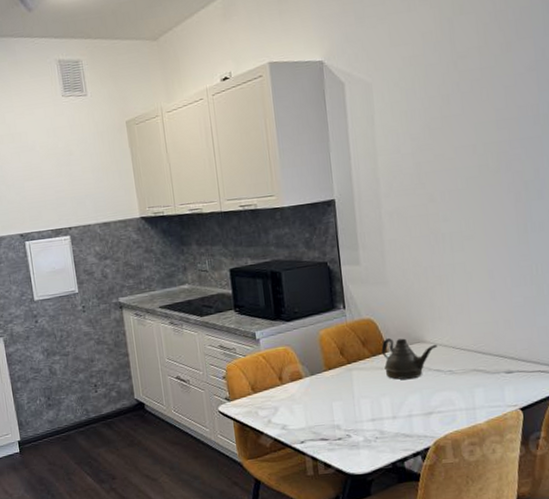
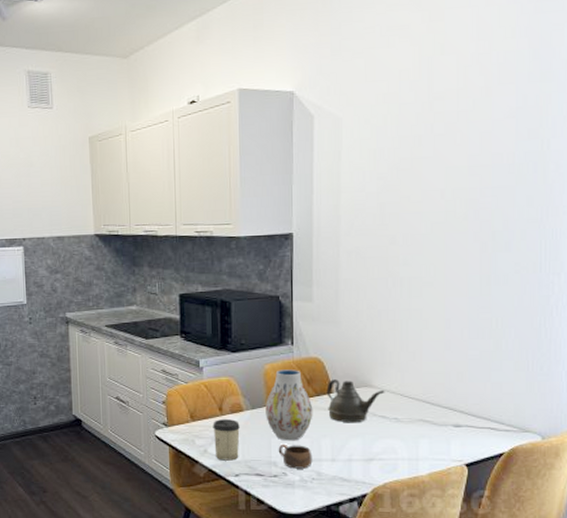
cup: none [274,387,303,429] -> present [213,419,240,461]
vase: none [323,332,371,403] -> present [265,370,313,441]
cup: none [340,406,375,430] -> present [278,443,313,469]

